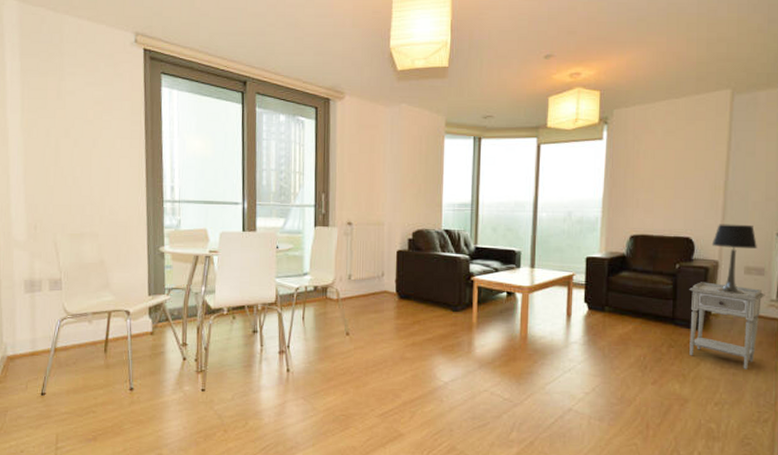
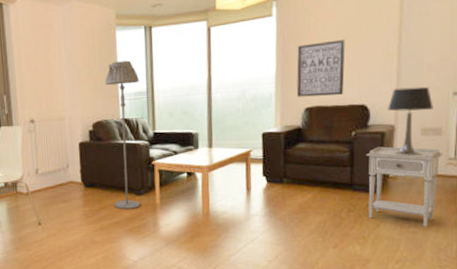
floor lamp: none [428,170,465,326] -> present [104,60,141,210]
wall art: none [623,169,673,225] -> present [297,39,345,97]

